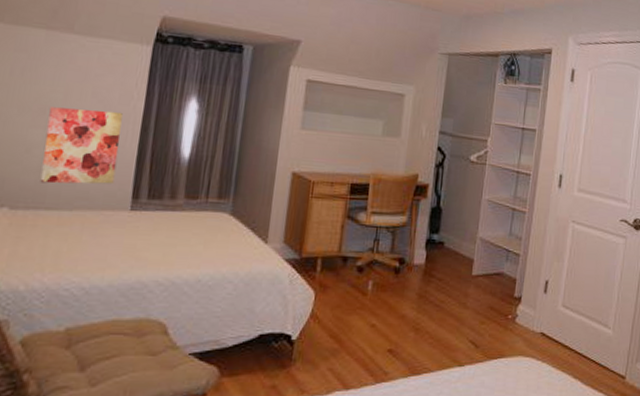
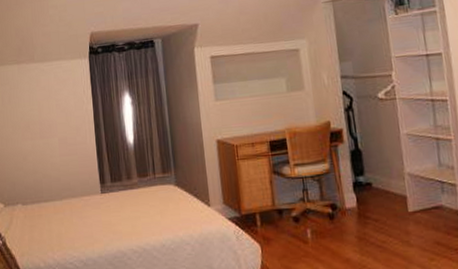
wall art: present [40,107,123,185] -> none [32,116,85,182]

